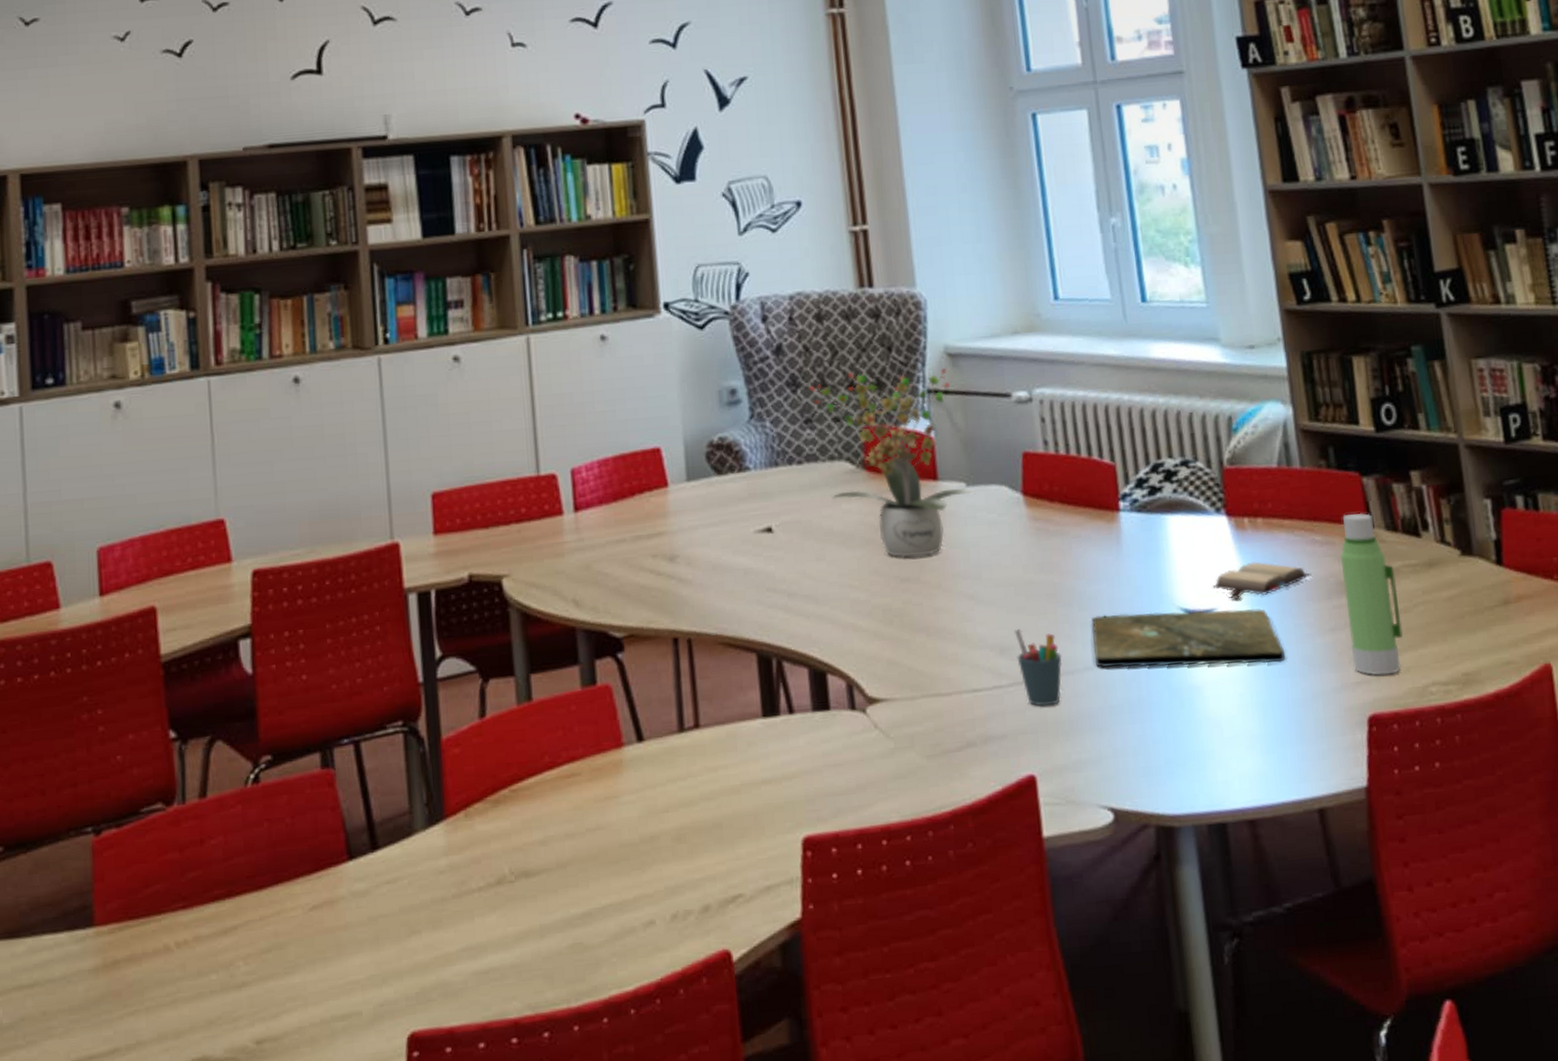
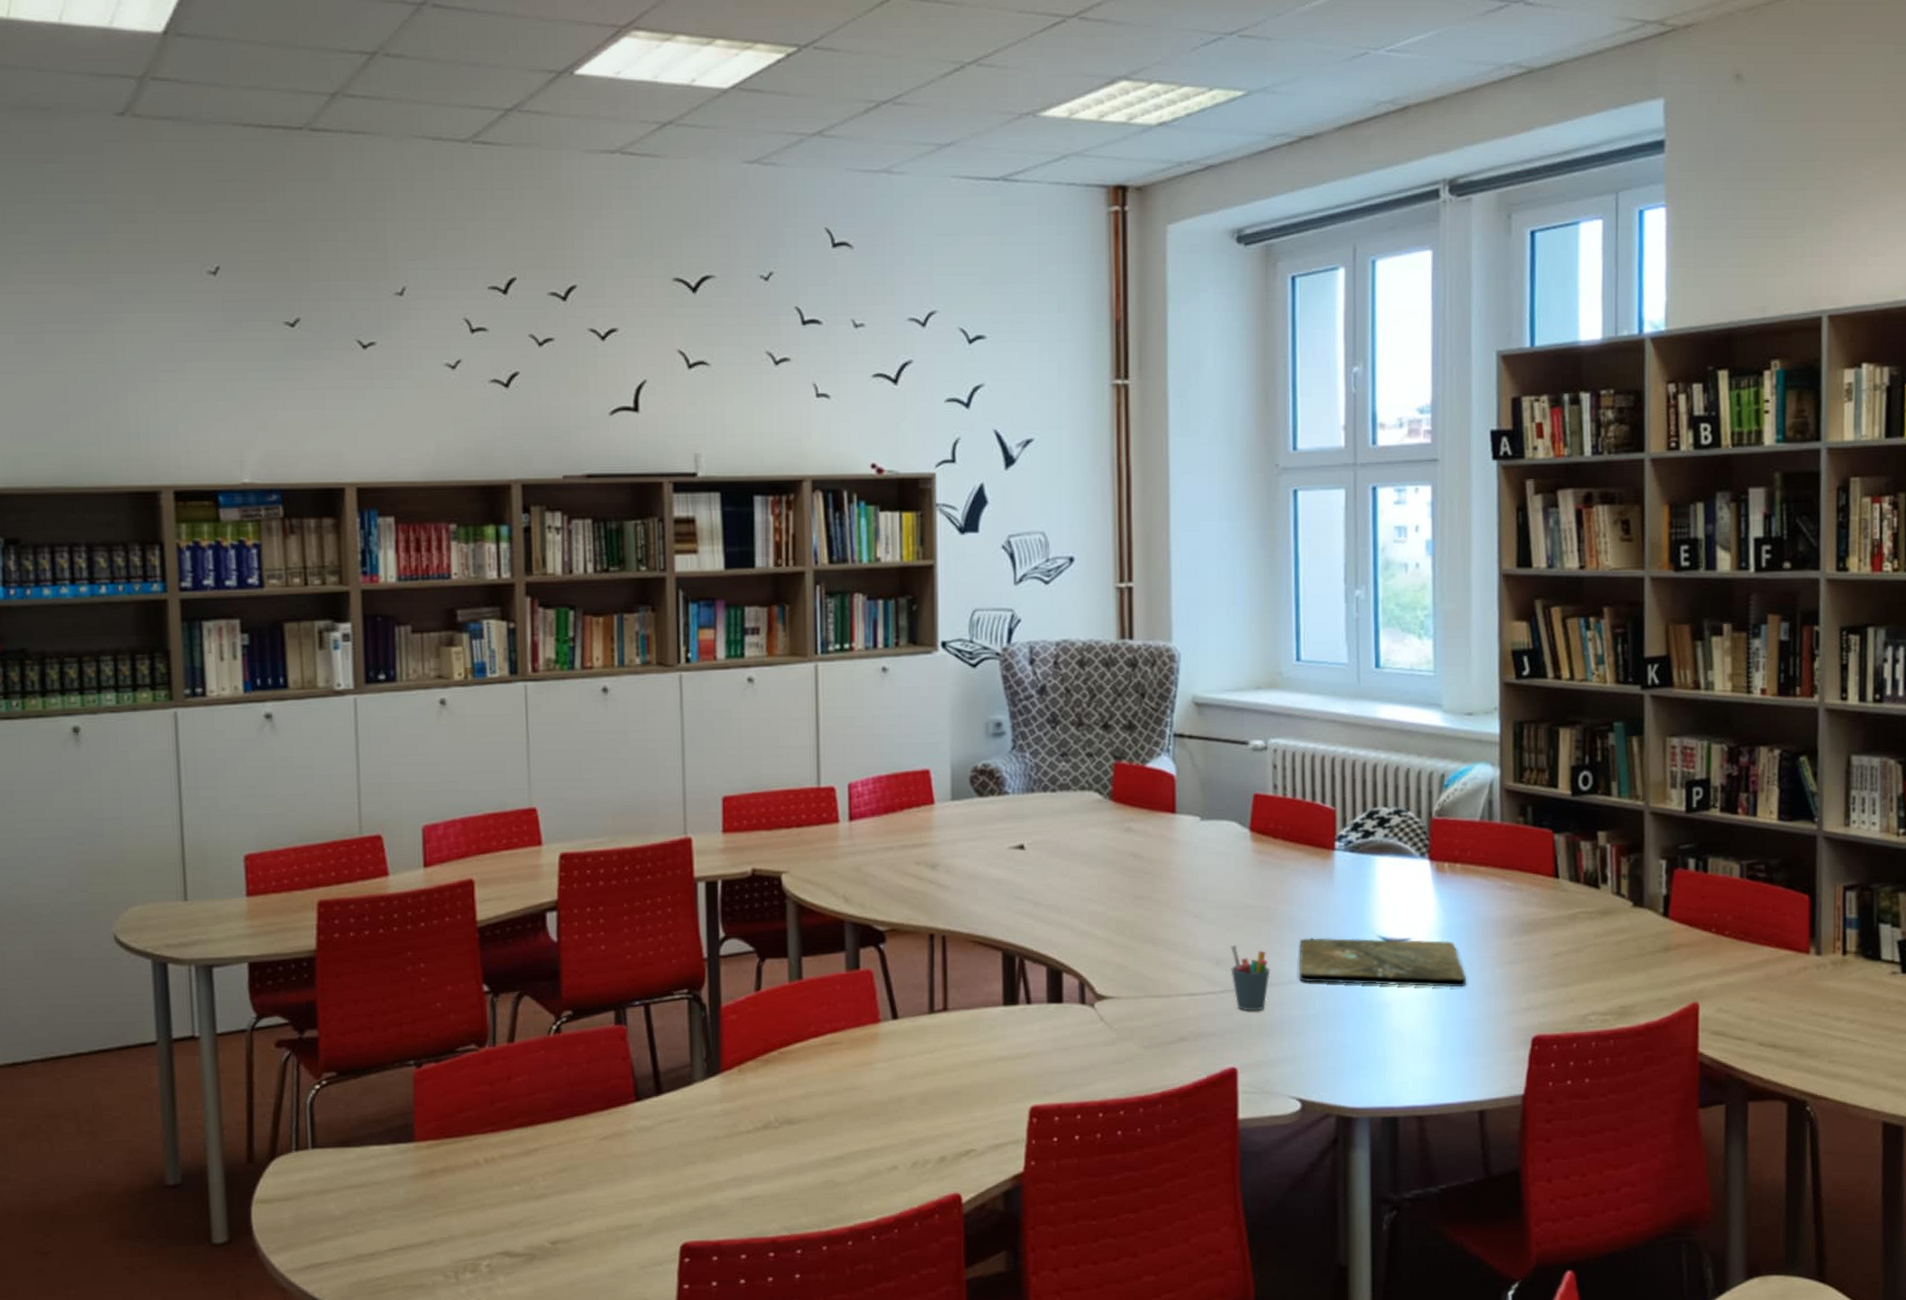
potted plant: present [810,368,977,558] -> none [1068,714,1210,878]
hardback book: present [1212,561,1312,600] -> none [1410,900,1498,933]
water bottle: present [1340,512,1403,676] -> none [1525,864,1573,1004]

